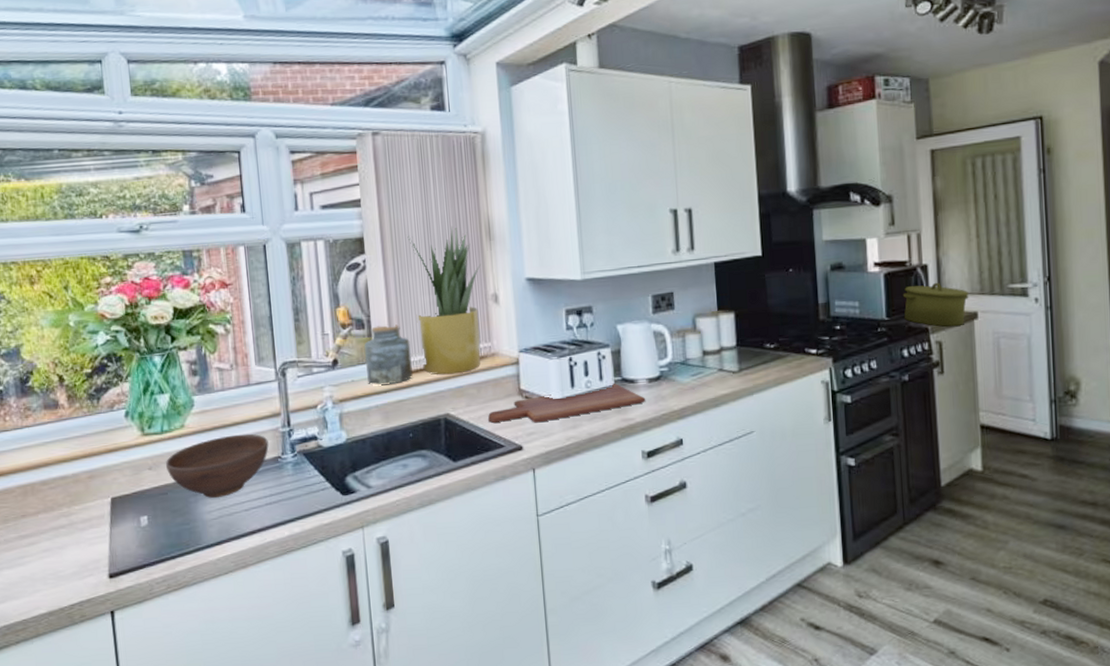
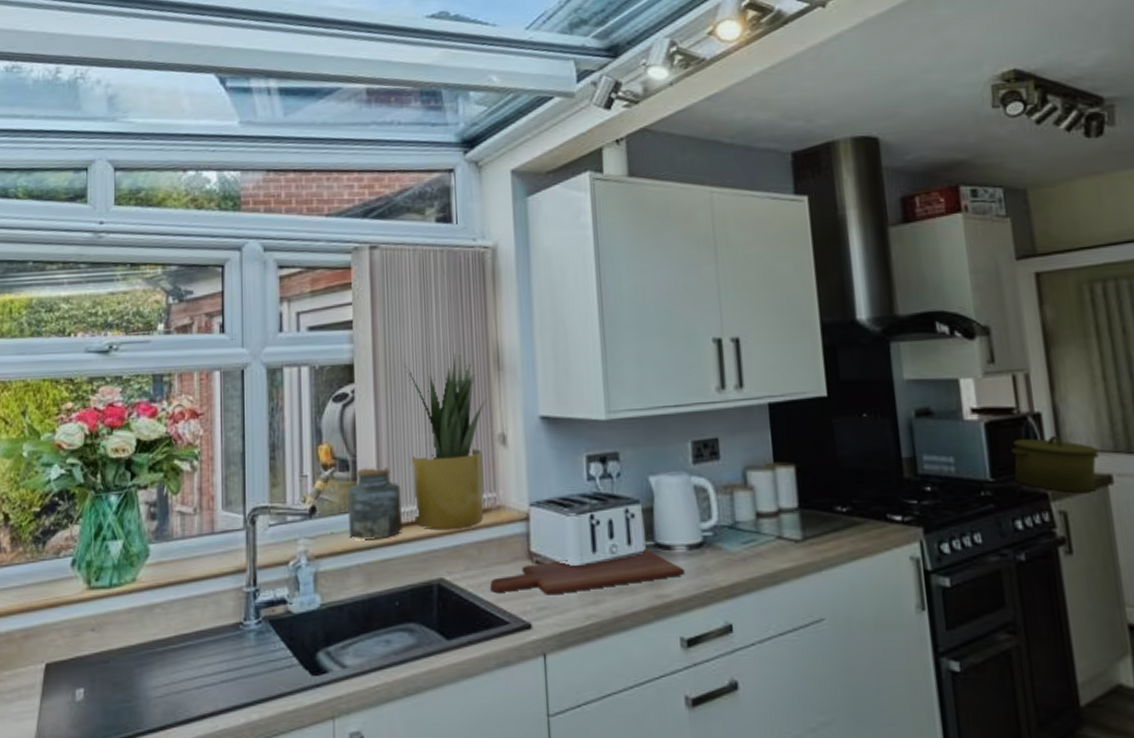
bowl: present [166,433,269,498] -> none [111,592,230,670]

